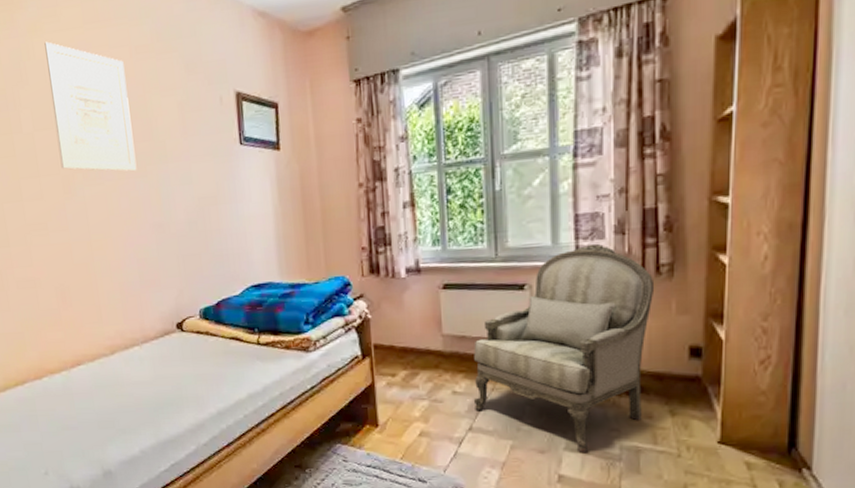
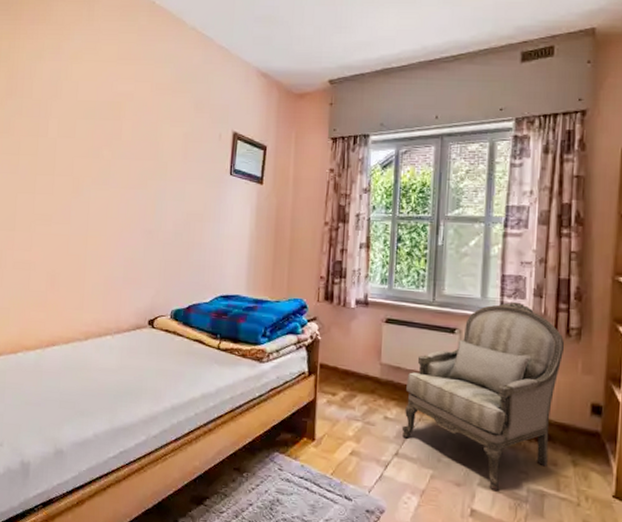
wall art: present [44,41,137,172] -> none [74,68,144,183]

